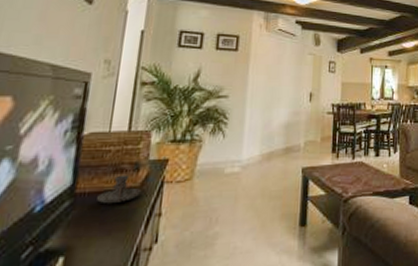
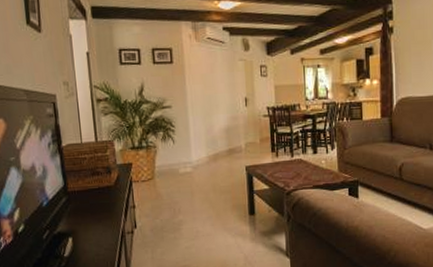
candle holder: present [97,174,142,204] -> none [85,176,116,200]

